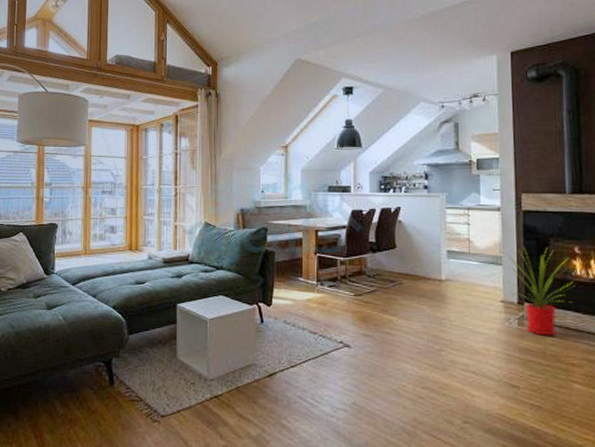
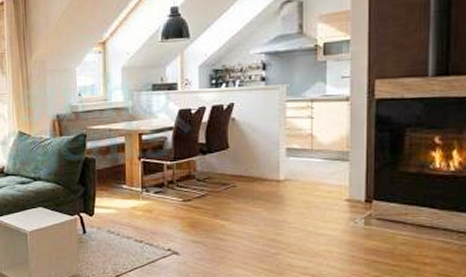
house plant: present [507,247,575,336] -> none [355,138,433,235]

